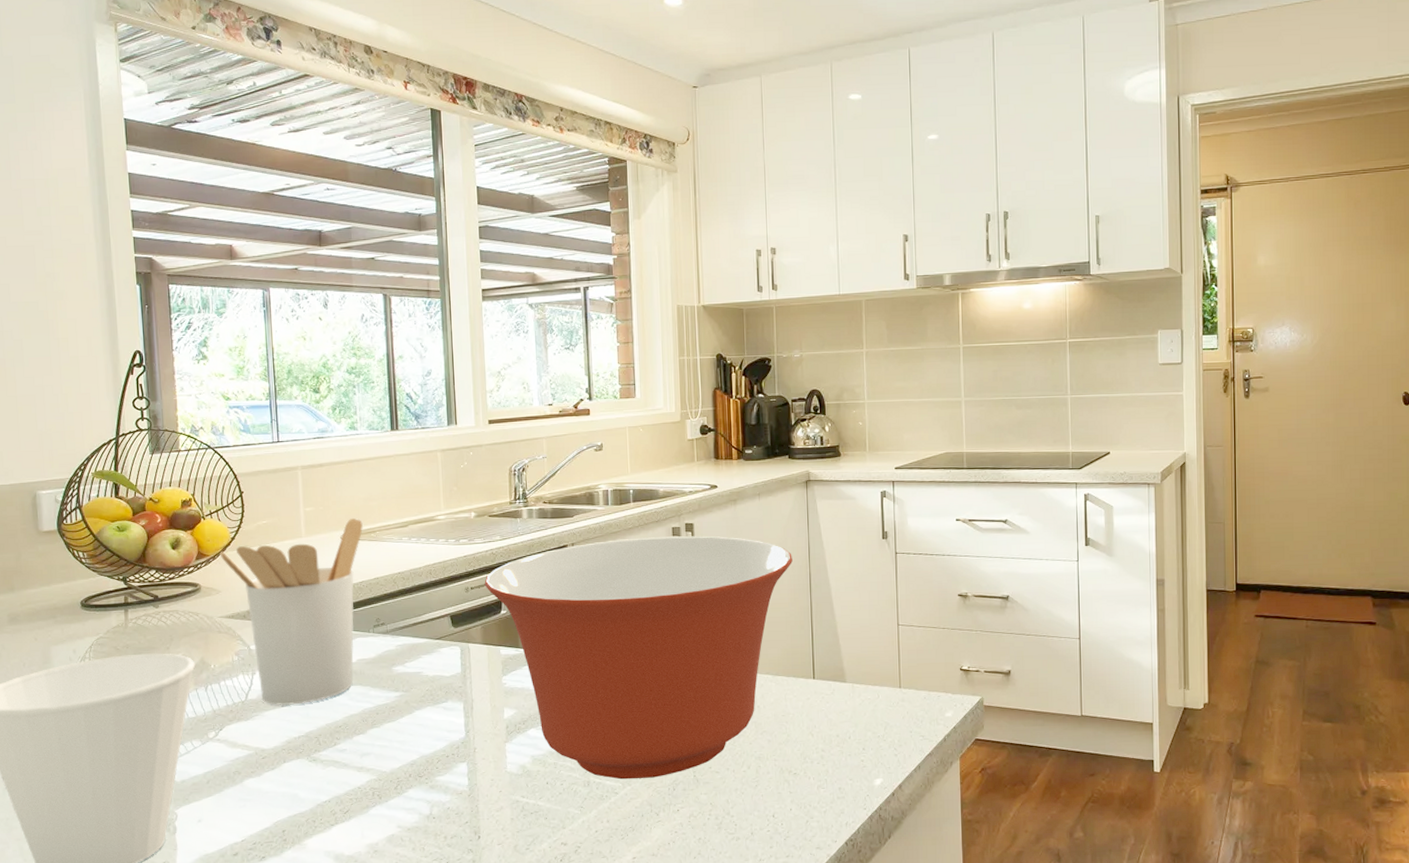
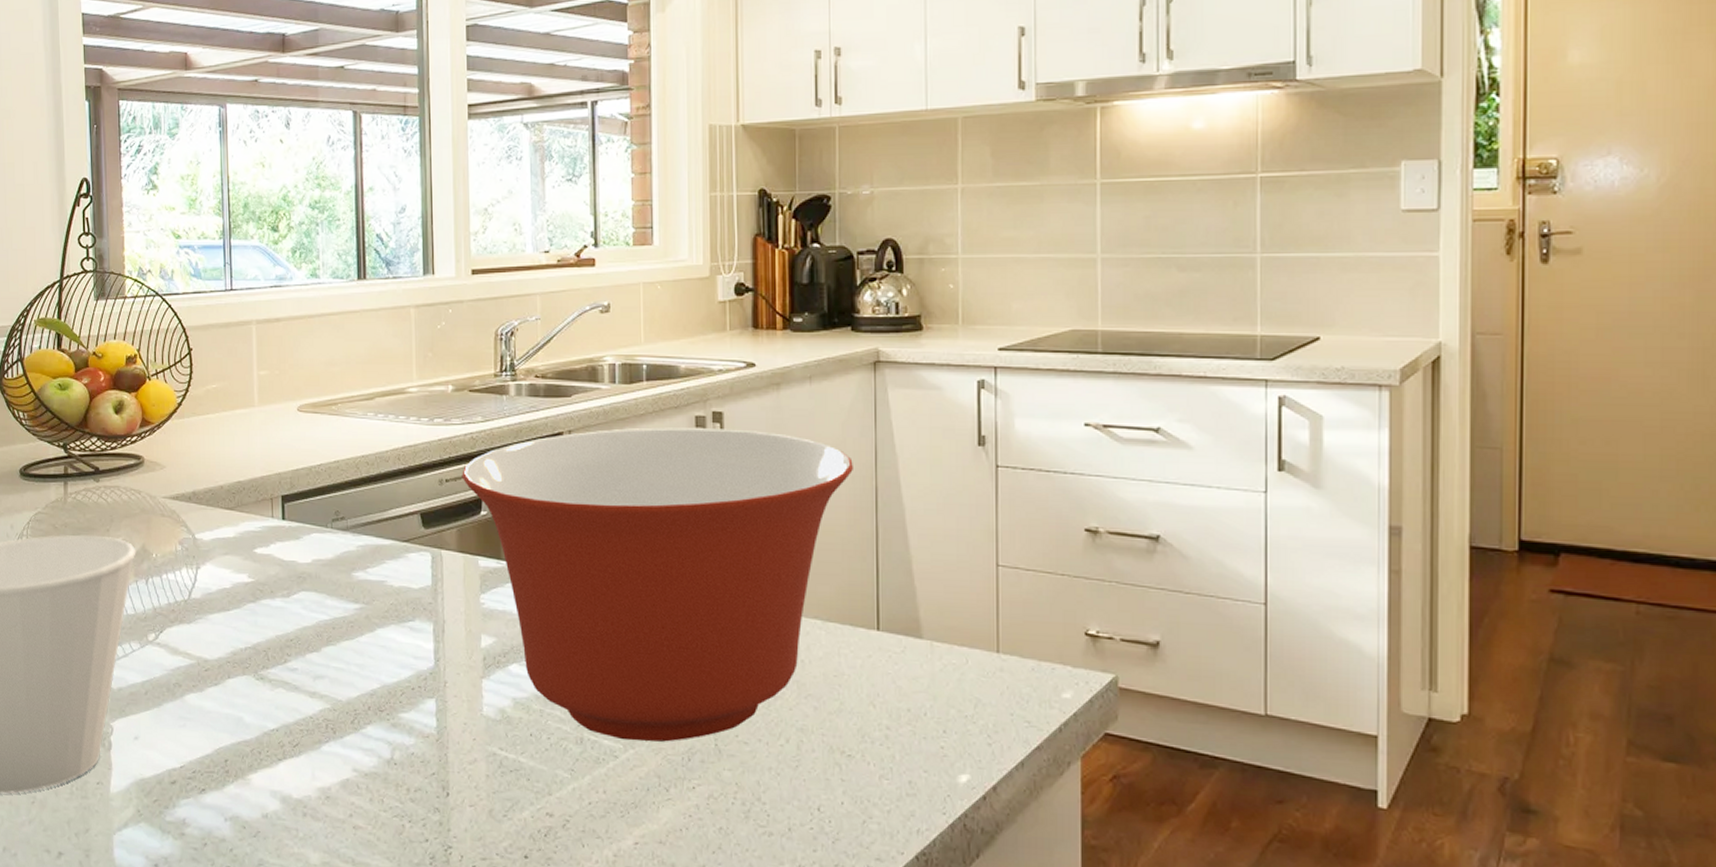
utensil holder: present [220,517,363,706] -> none [165,385,323,610]

